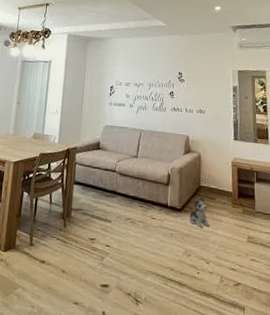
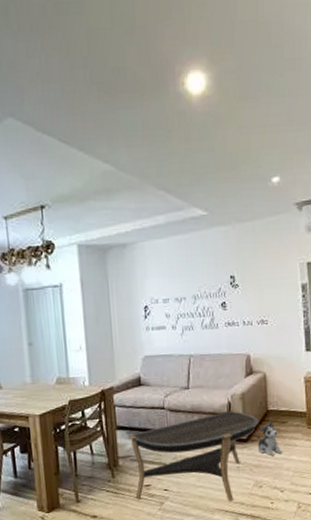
coffee table: none [81,181,192,265] -> present [128,410,259,501]

